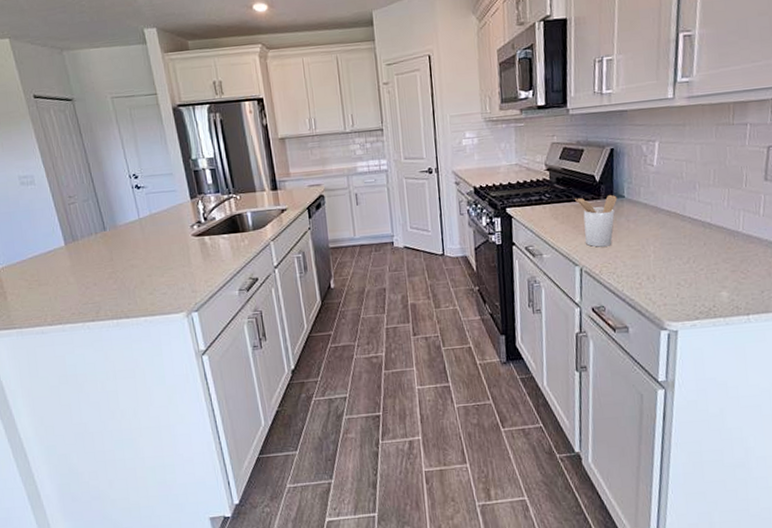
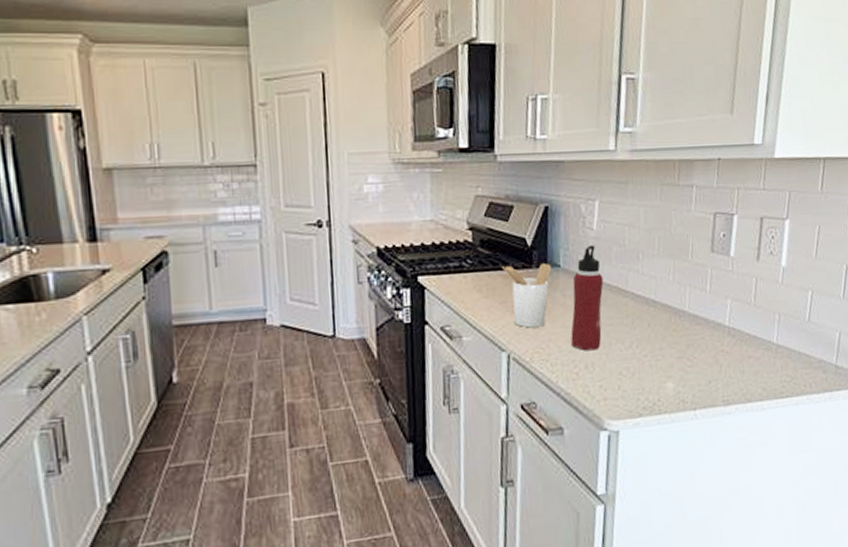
water bottle: none [634,178,663,266] -> present [571,244,604,351]

